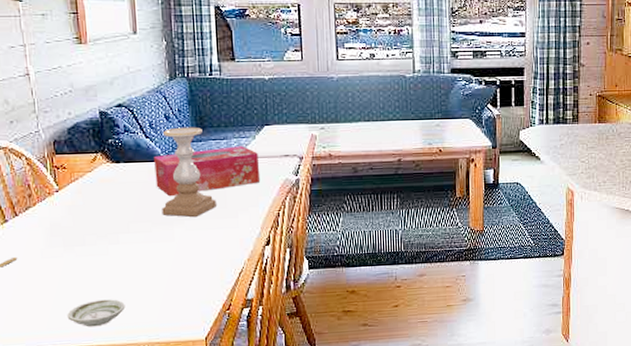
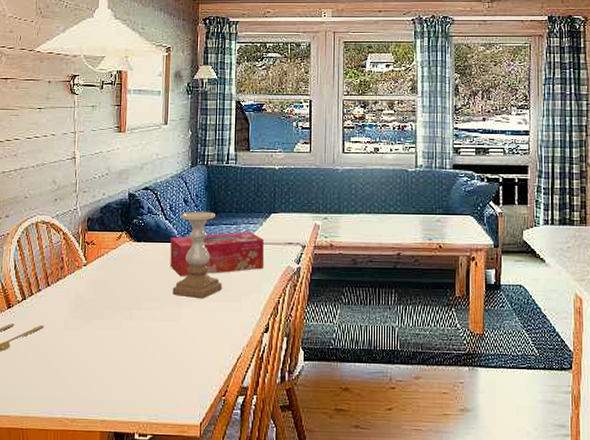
saucer: present [67,299,126,327] -> none [79,374,131,401]

